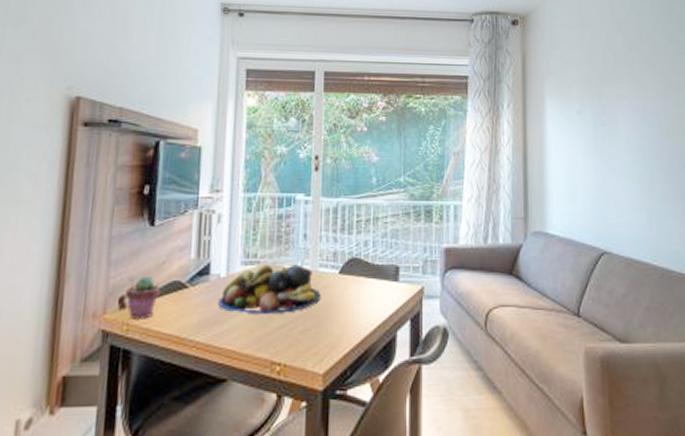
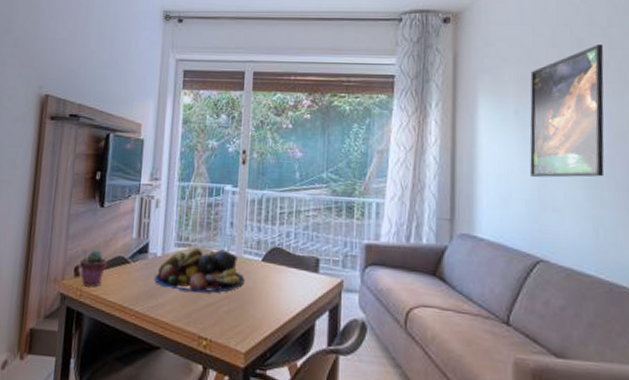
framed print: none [590,48,655,173] -> present [529,43,605,178]

